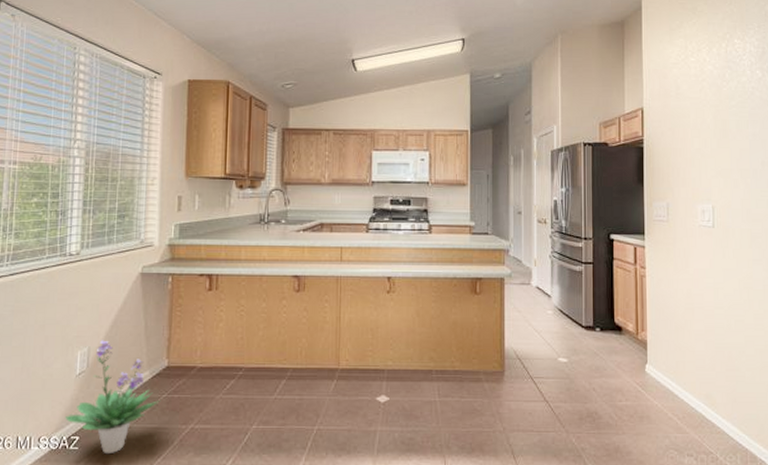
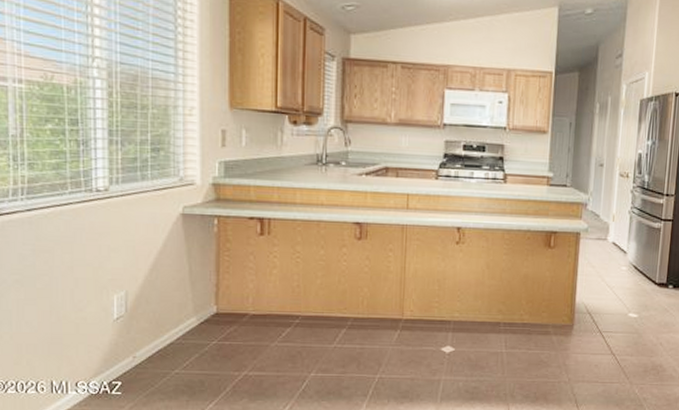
potted plant: present [65,340,161,453] -> none [105,284,211,398]

